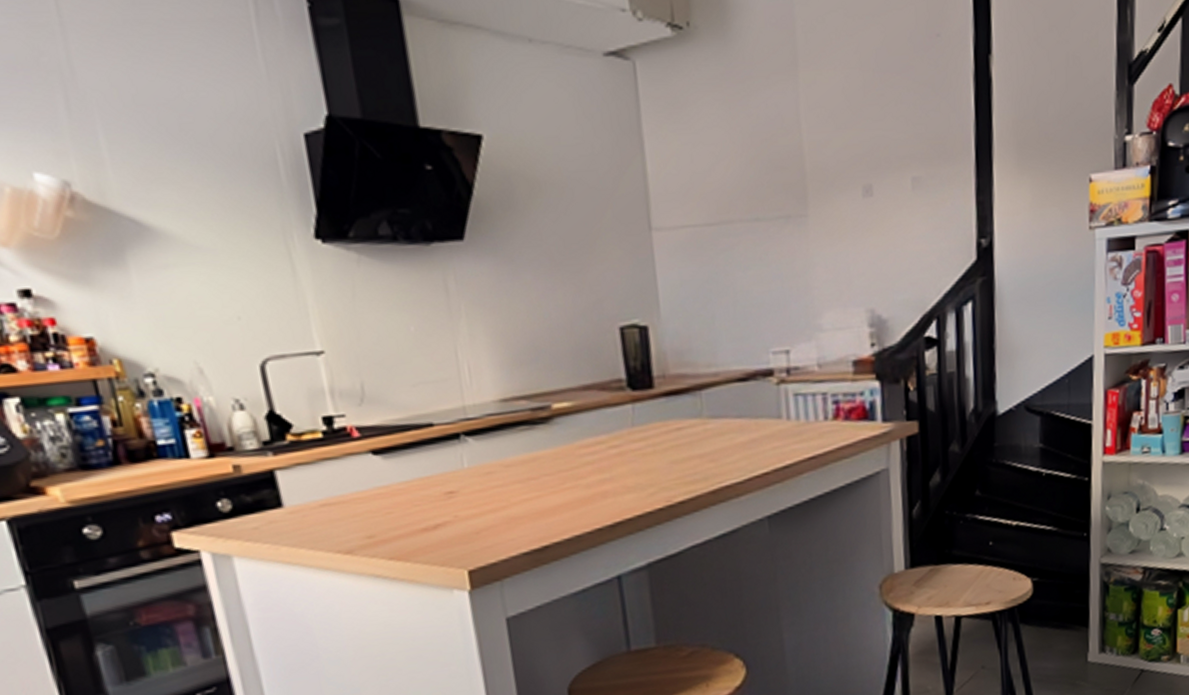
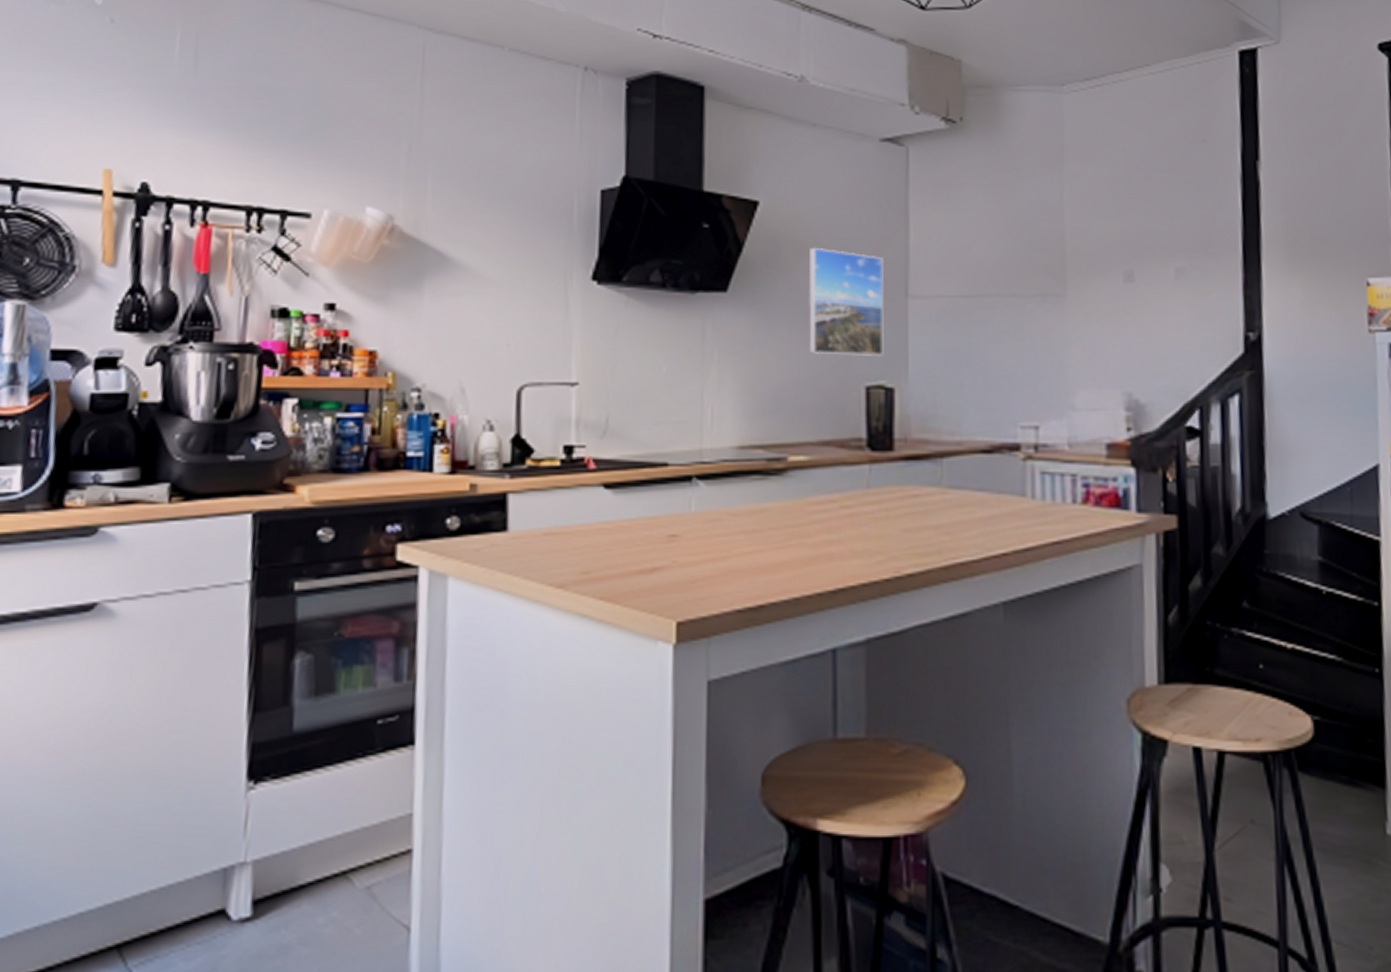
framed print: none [544,183,634,299] -> present [808,247,884,357]

